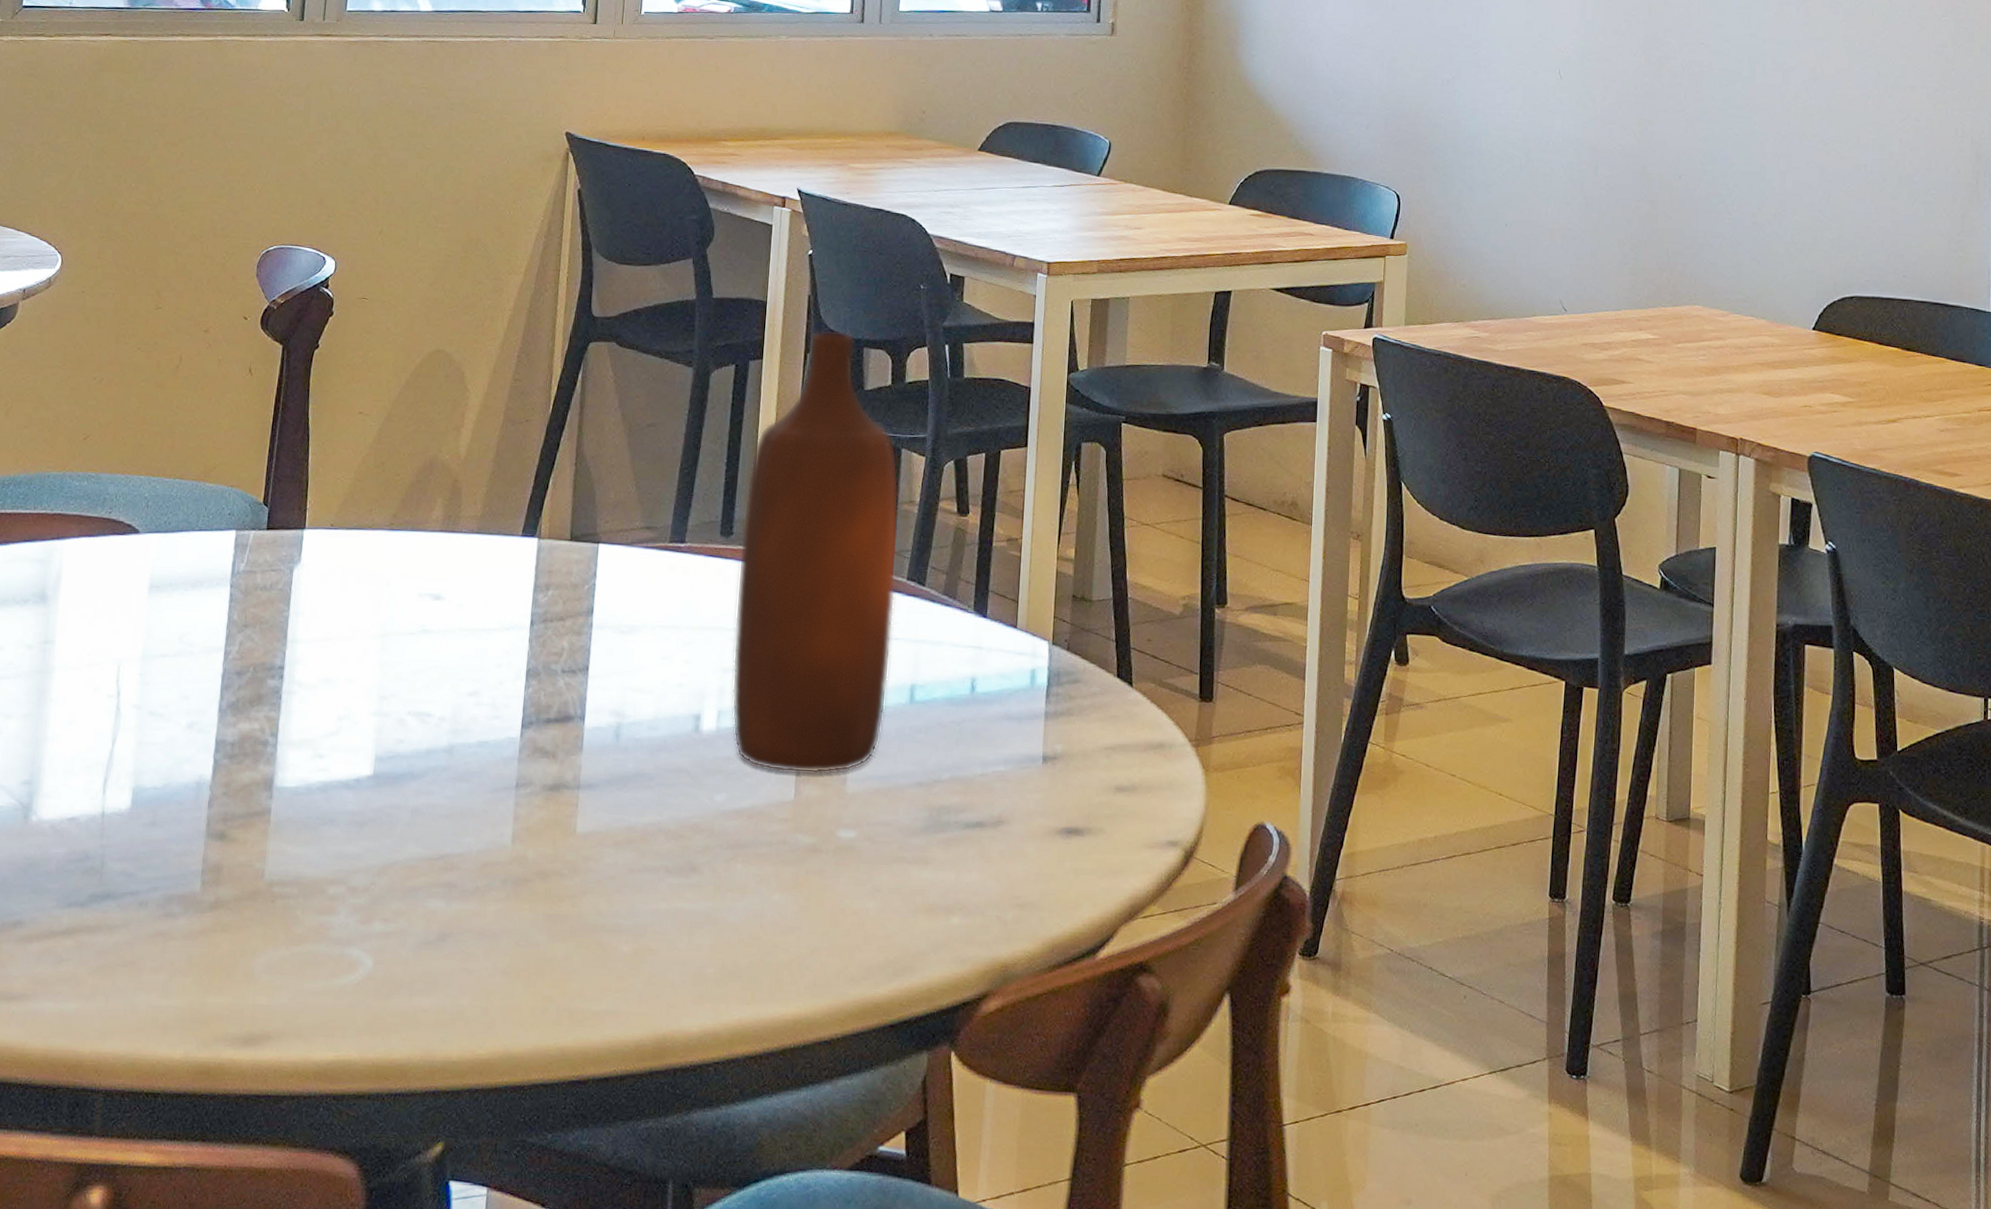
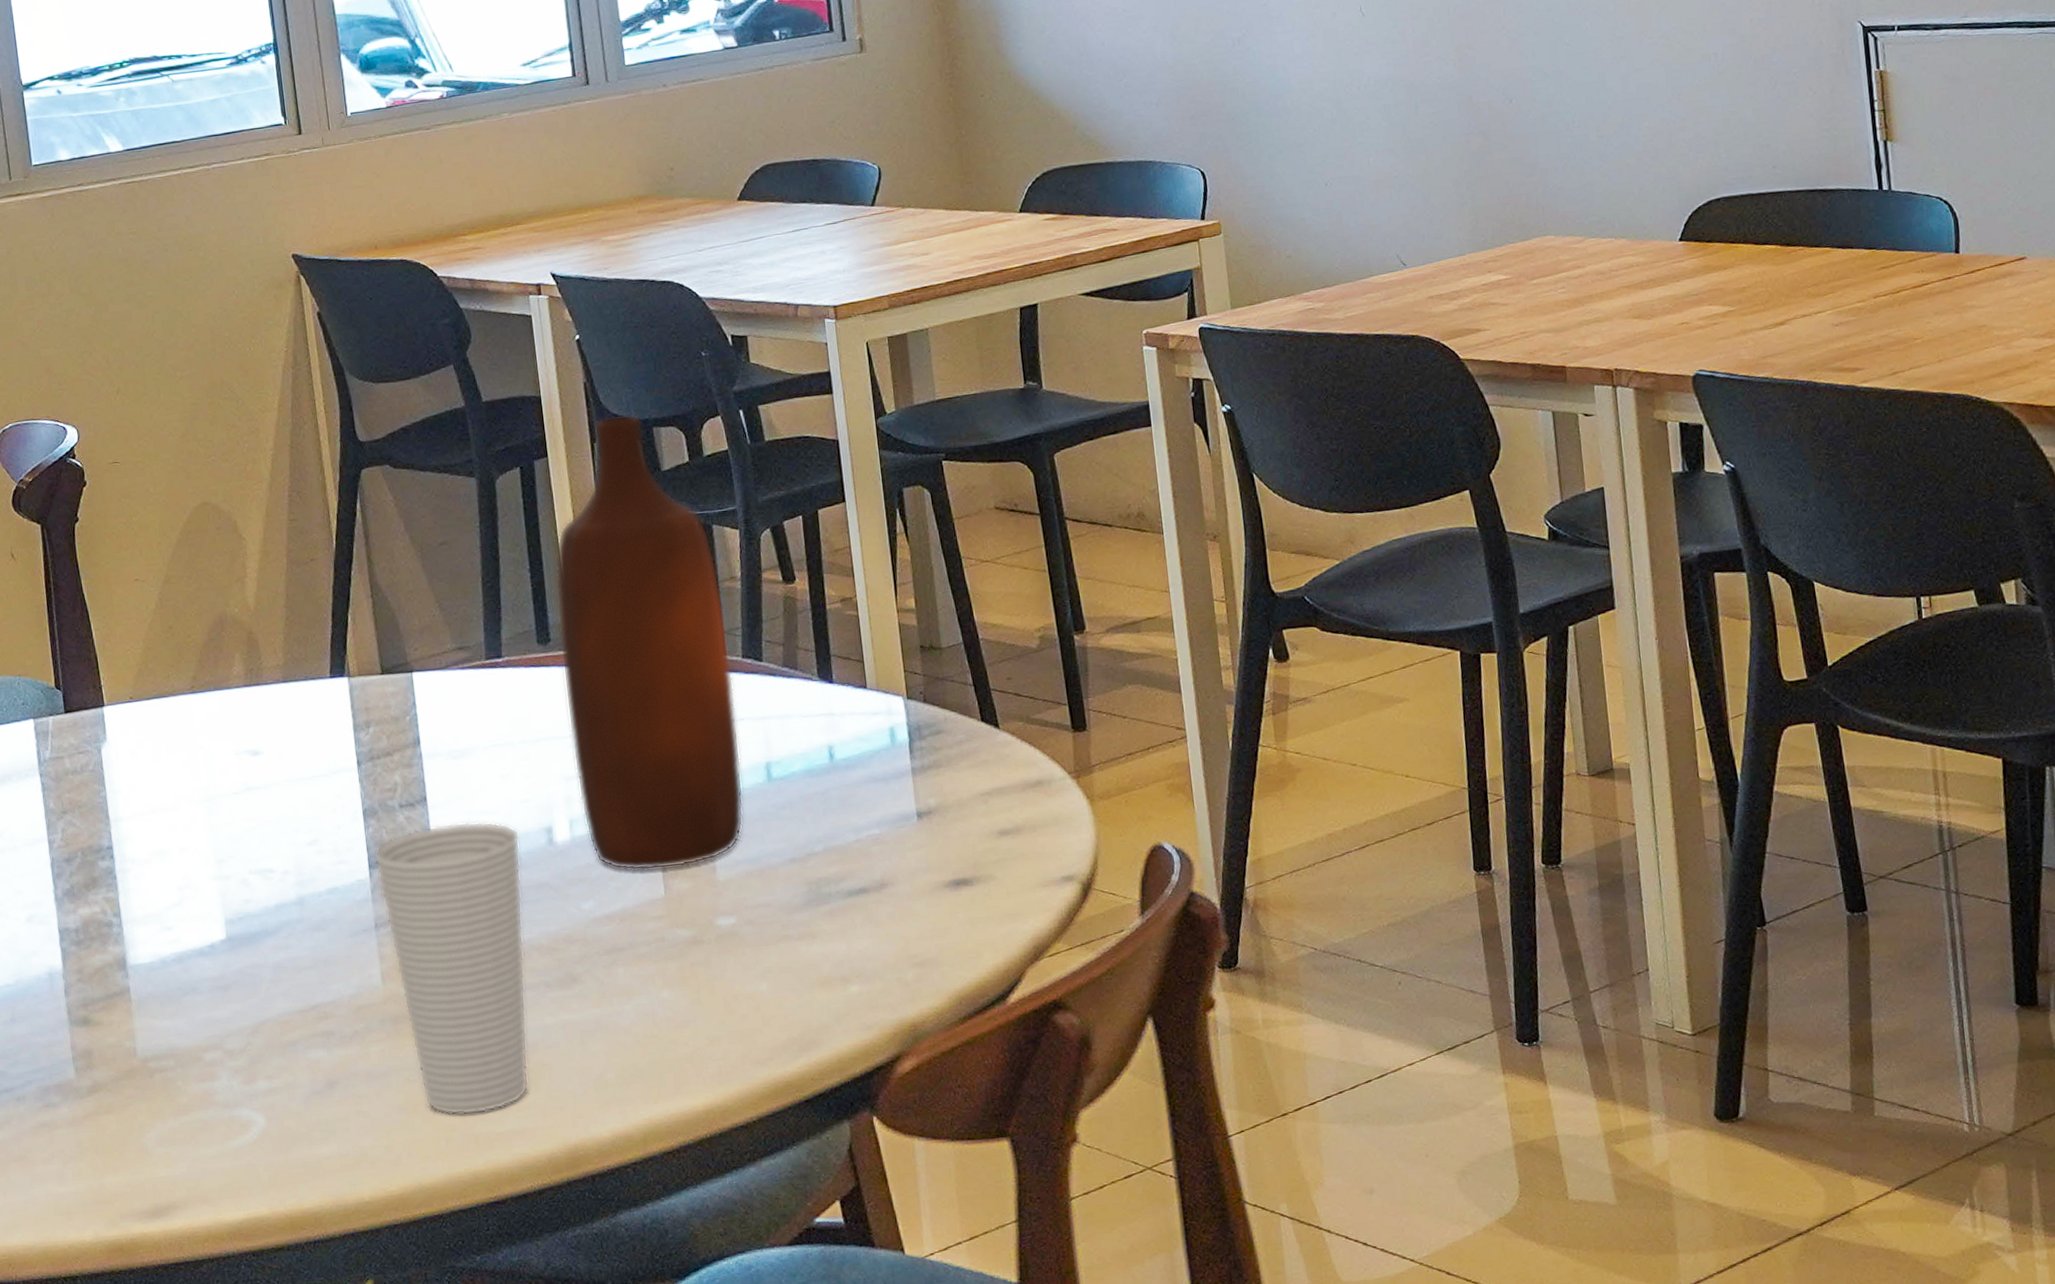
cup: none [528,696,669,989] -> present [374,821,529,1115]

